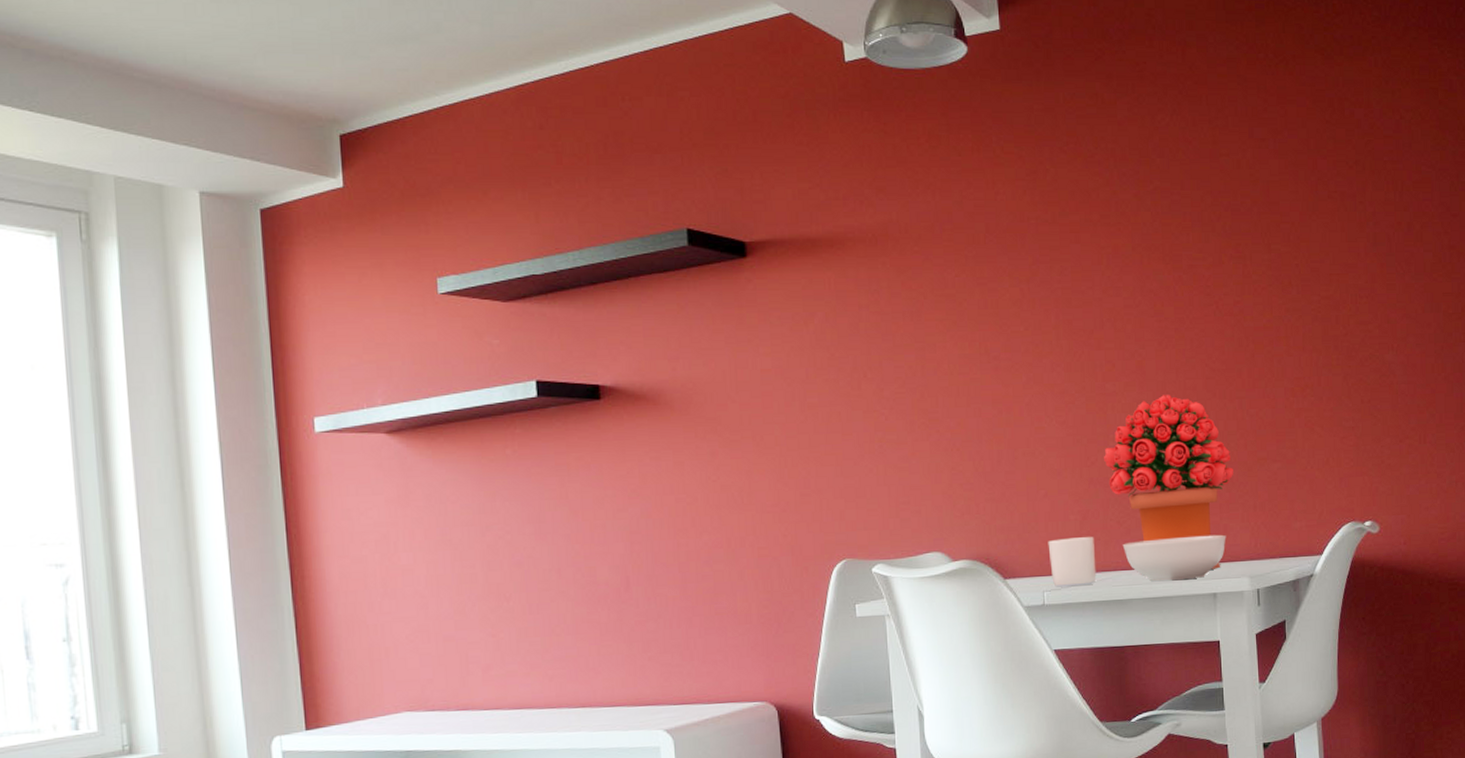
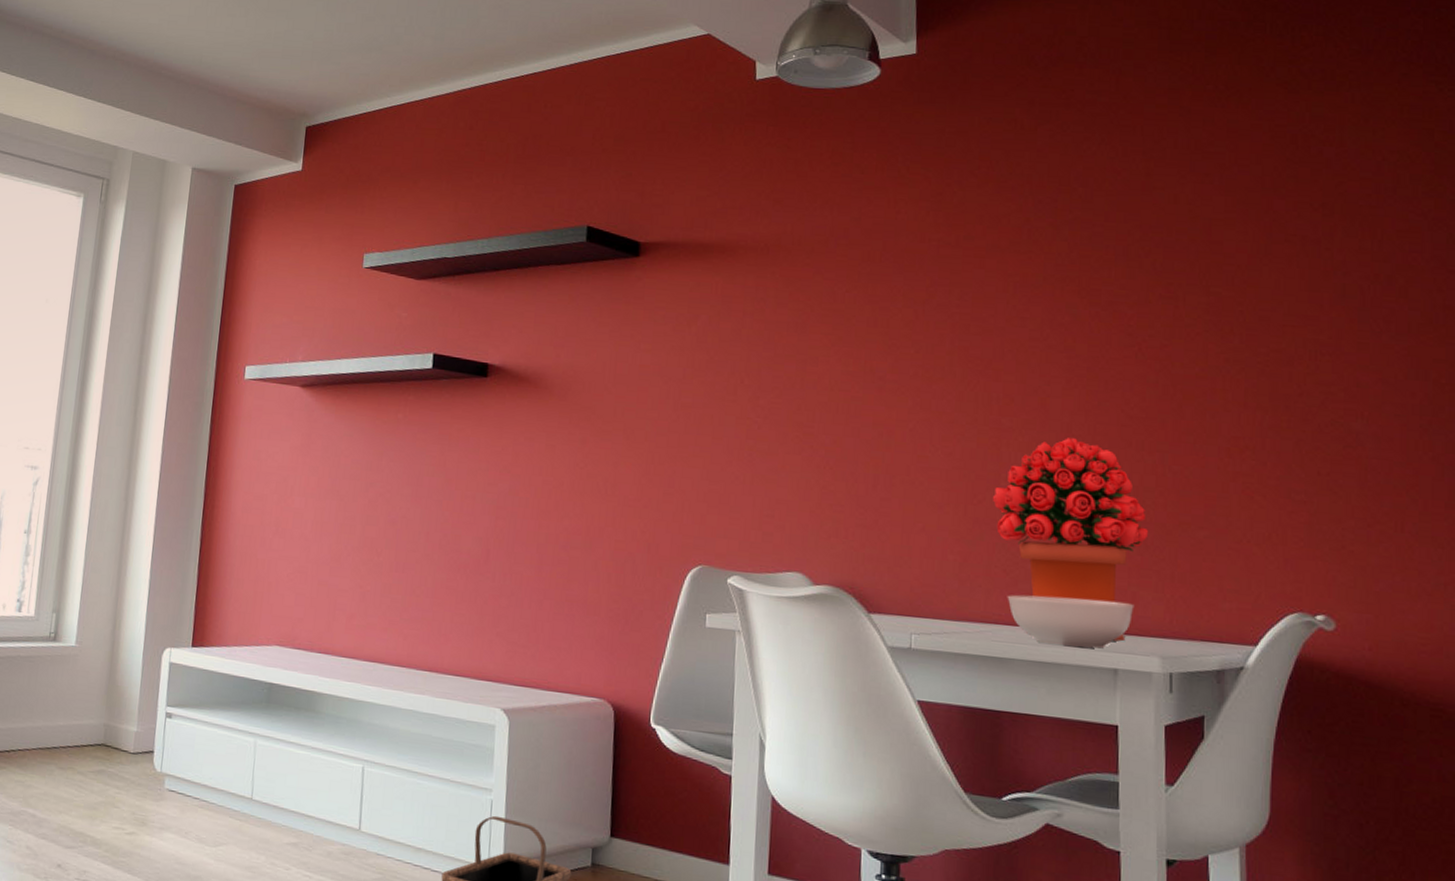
mug: present [1048,536,1097,588] -> none [920,578,975,635]

